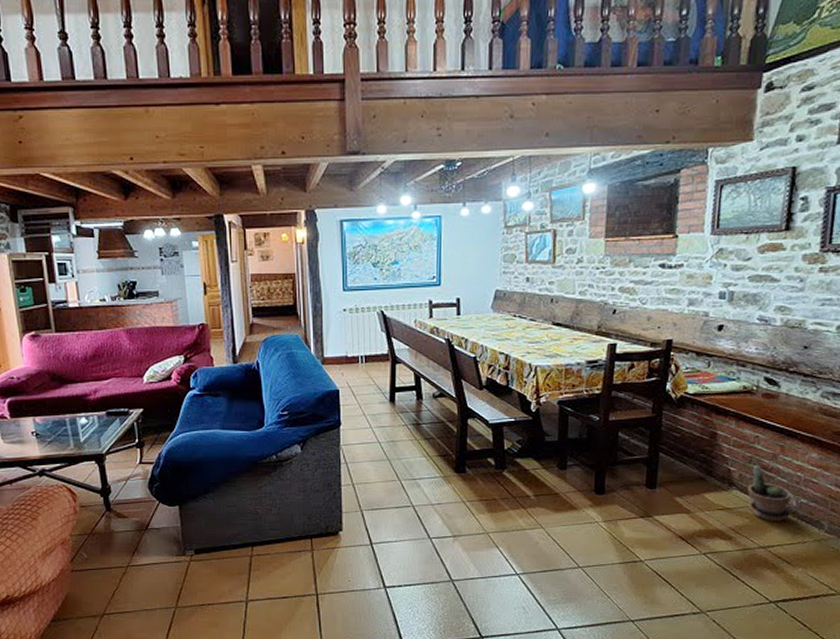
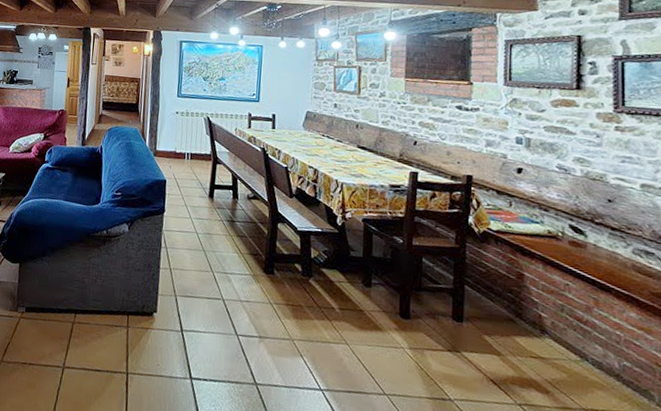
potted plant: present [748,465,791,522] -> none [562,314,613,383]

